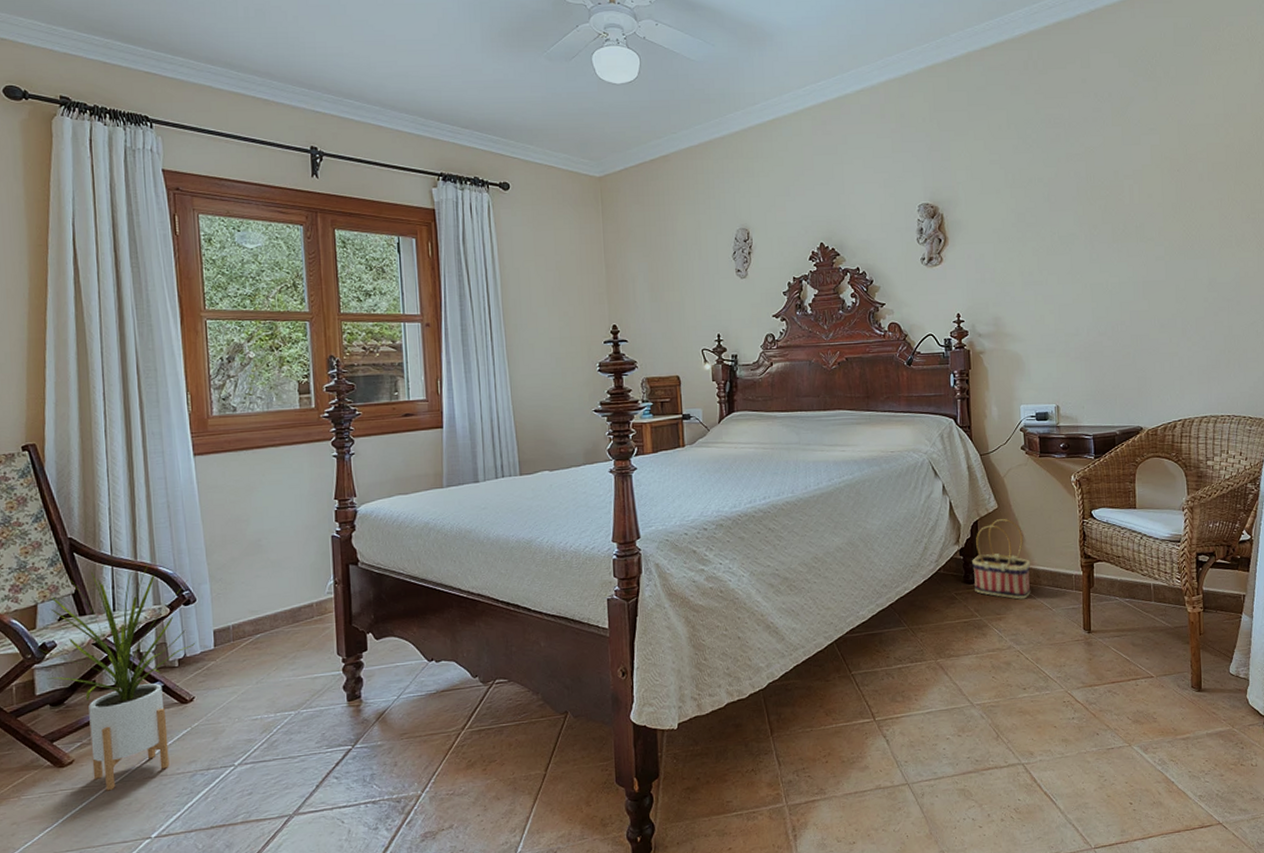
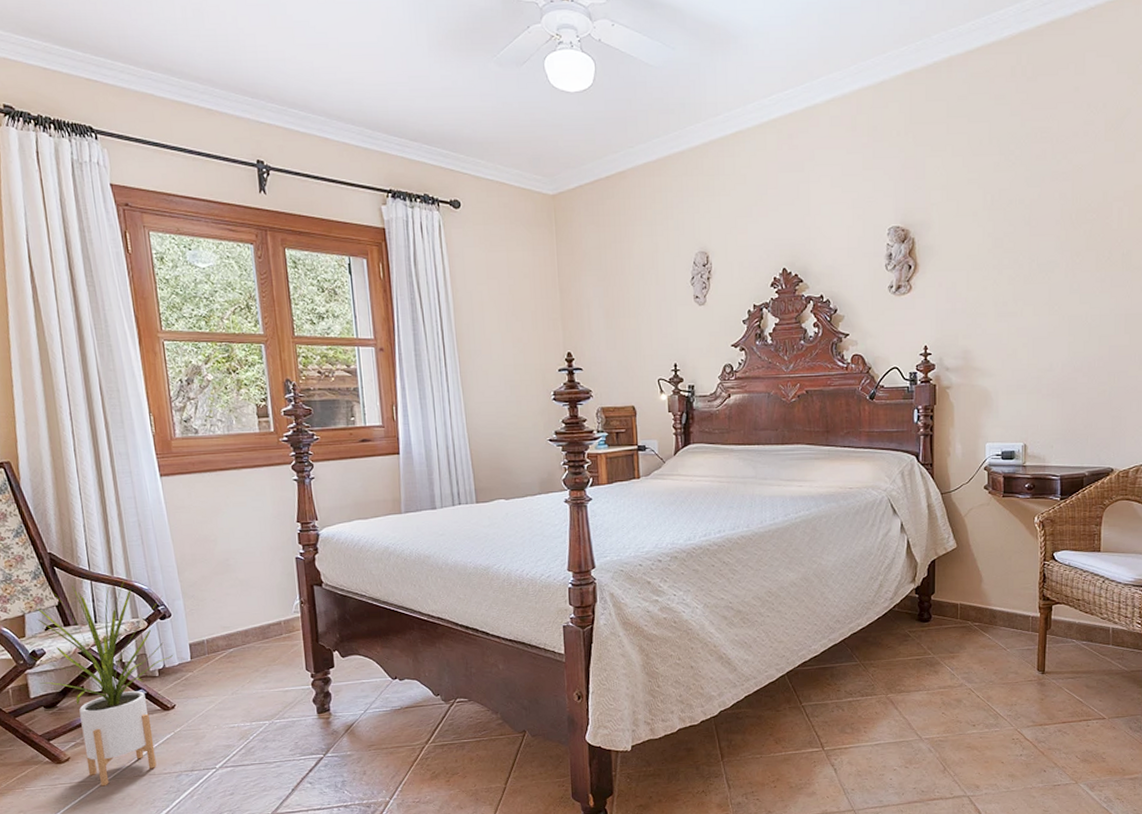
basket: present [972,519,1031,600] -> none [928,559,988,639]

